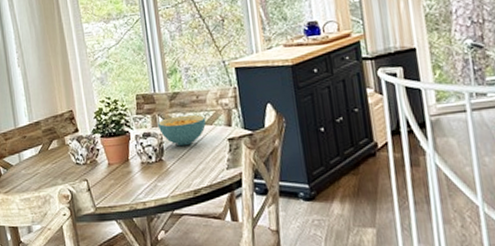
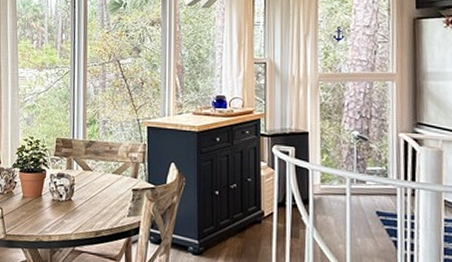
cereal bowl: present [157,114,206,147] -> none [71,162,116,190]

